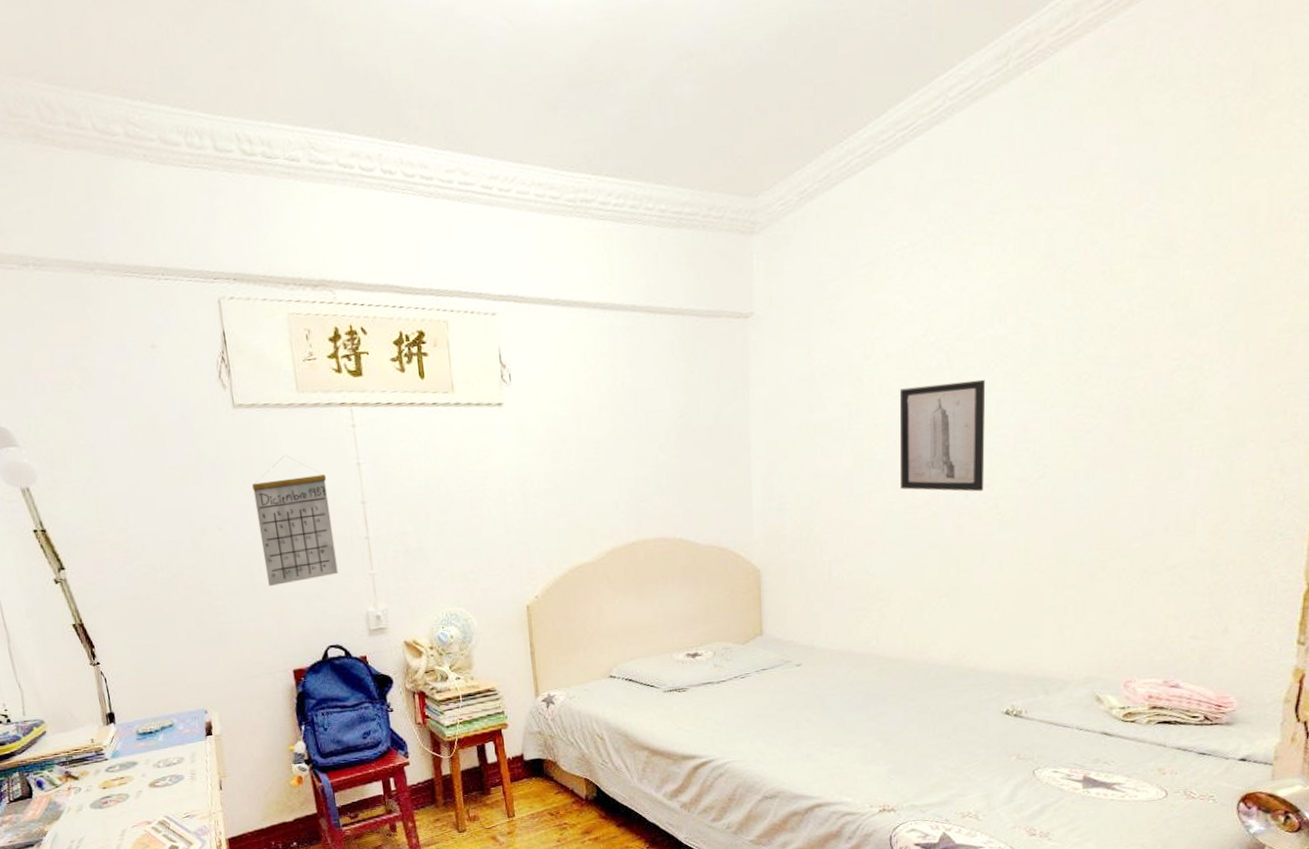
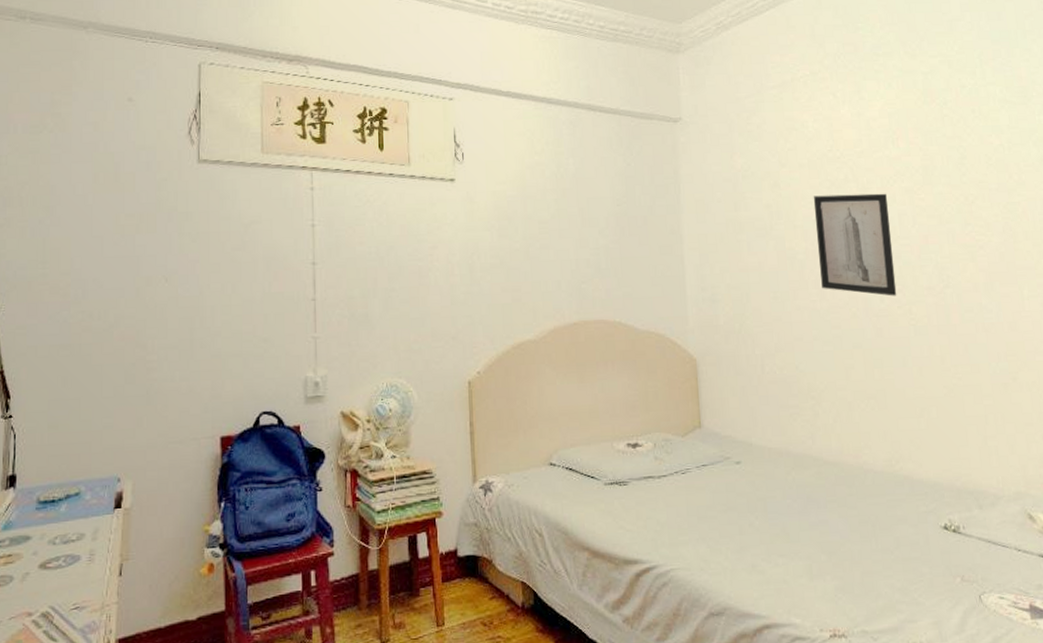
calendar: present [252,456,339,586] -> none [206,212,281,343]

